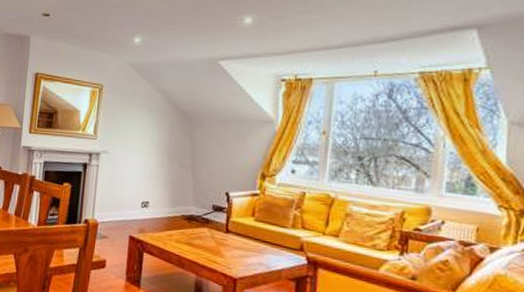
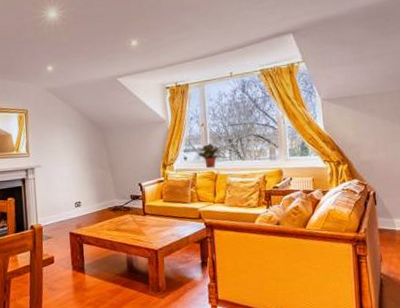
potted plant: none [311,157,348,190] -> present [197,143,223,169]

